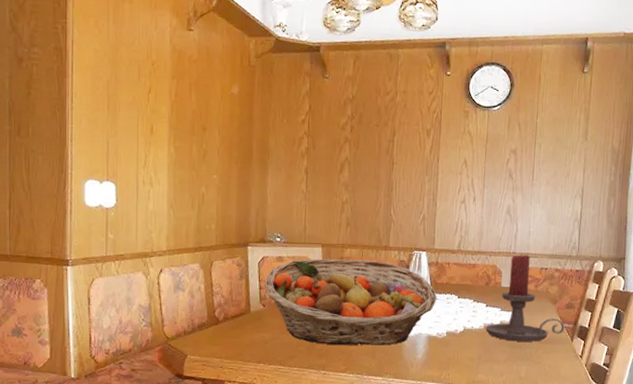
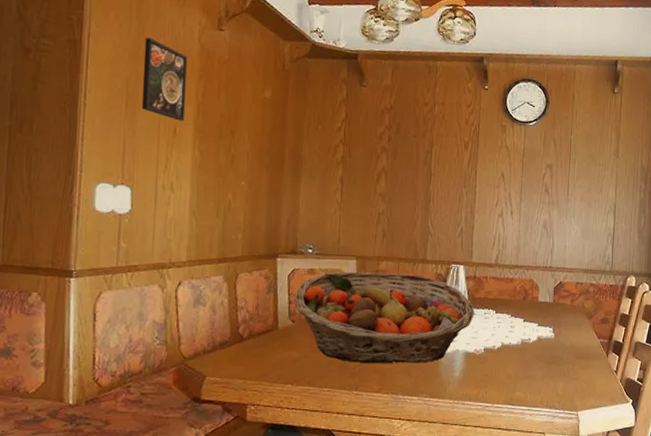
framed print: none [121,41,161,120] -> present [141,37,187,121]
candle holder: present [485,254,565,342] -> none [523,268,601,358]

